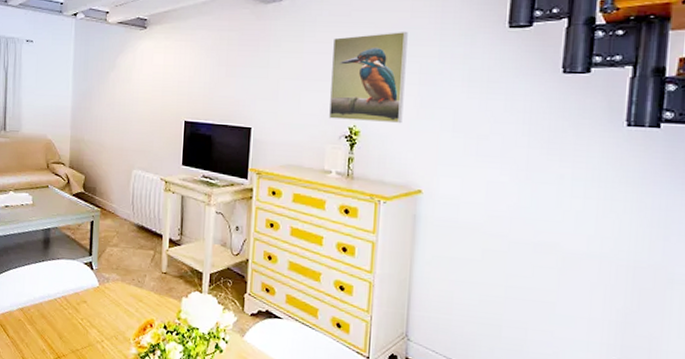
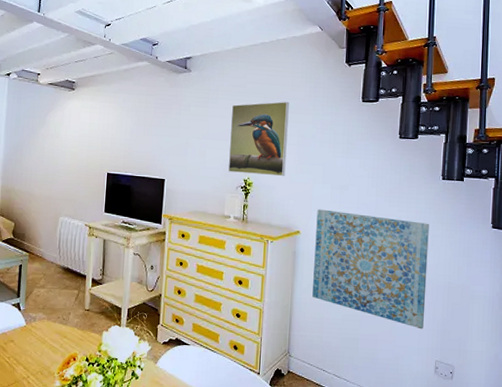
wall art: none [438,163,606,319] -> present [312,209,429,330]

